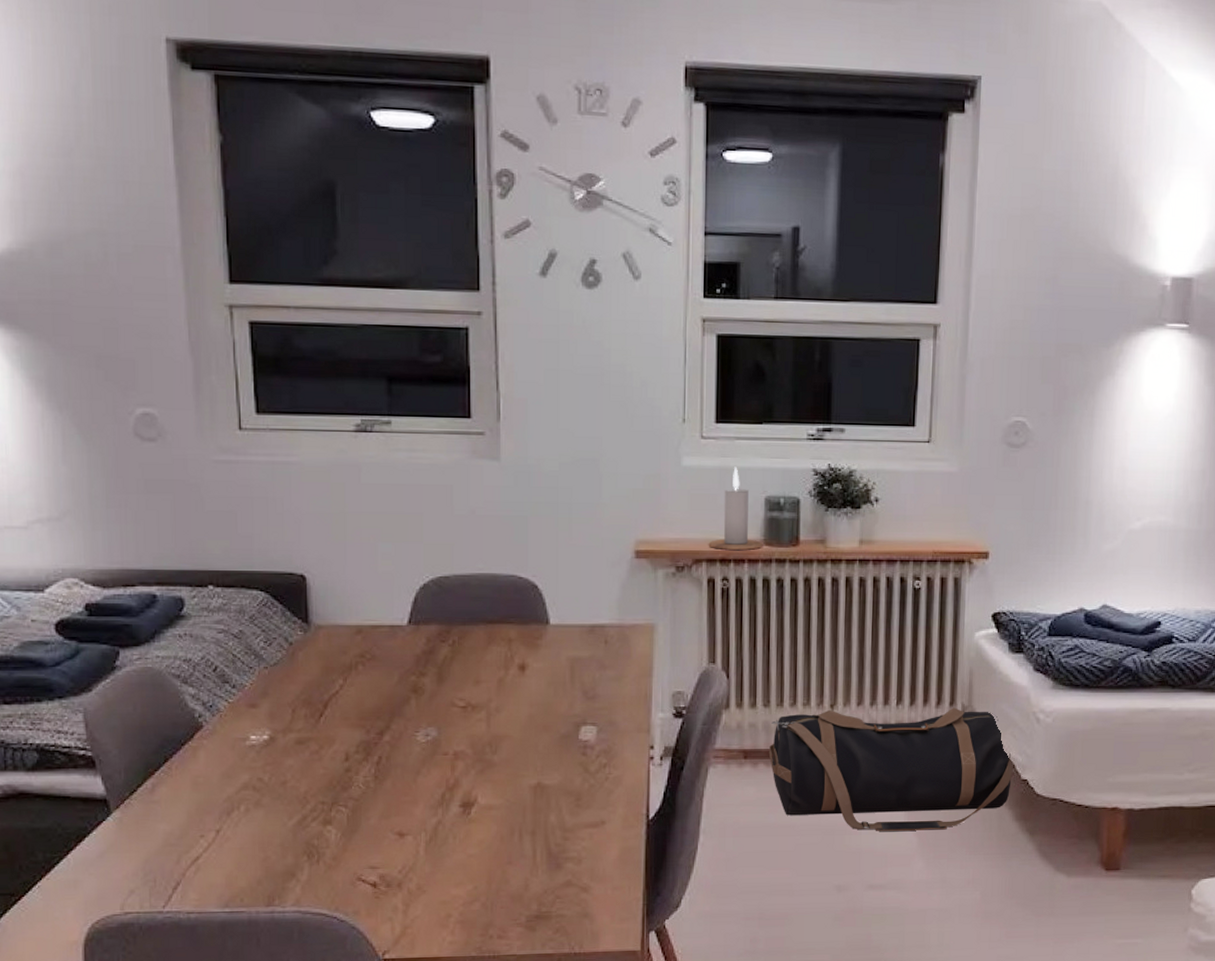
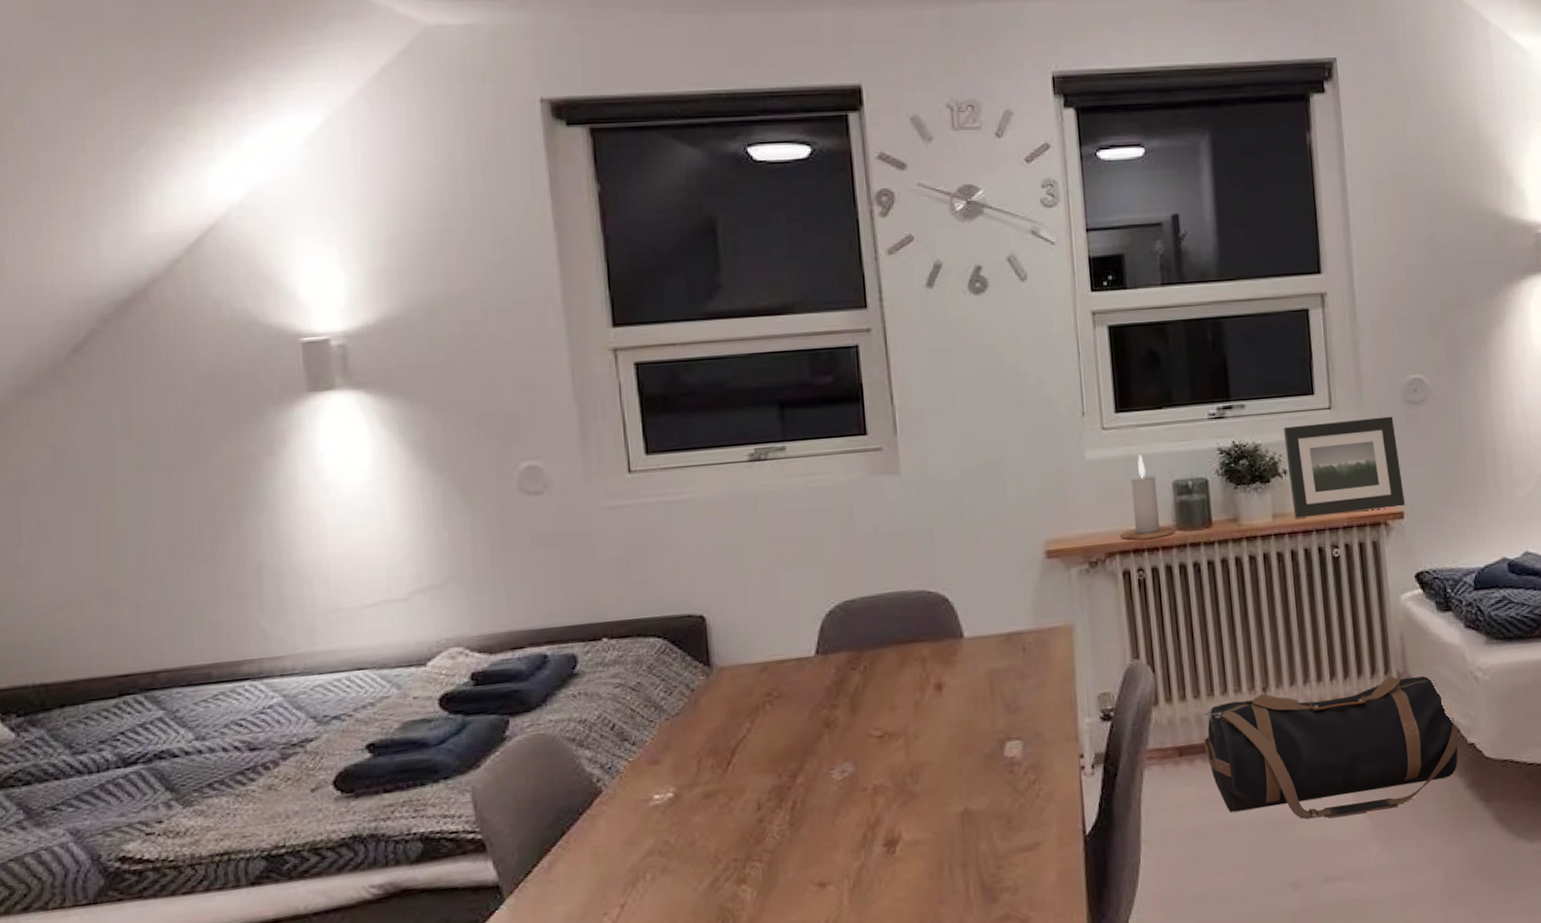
picture frame: none [879,455,992,547] -> present [1283,416,1406,519]

